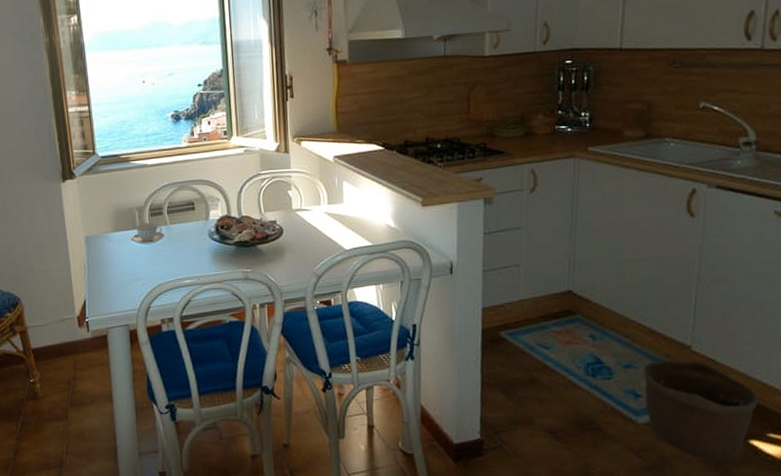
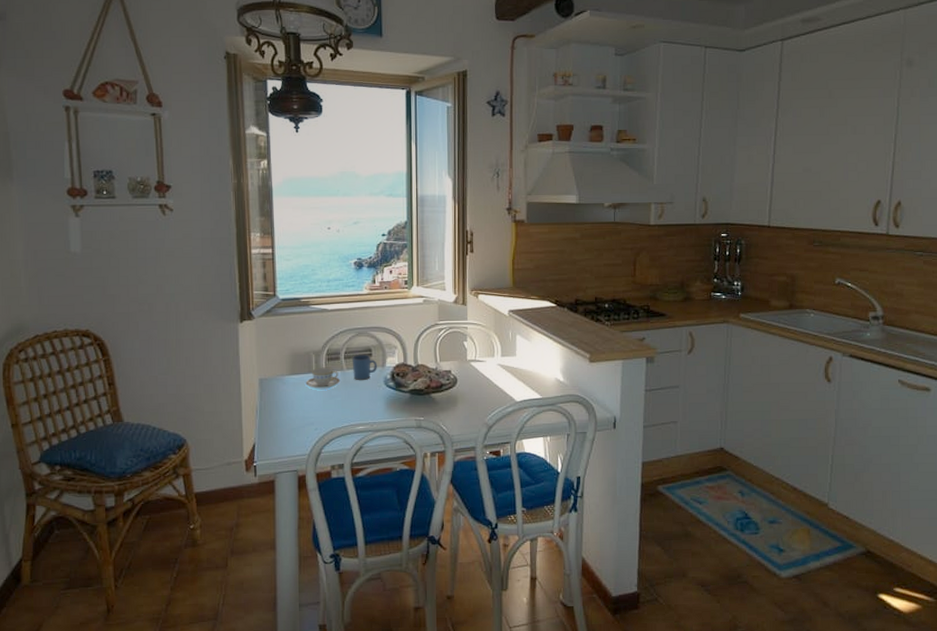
mug: none [175,208,201,235] -> present [352,355,377,381]
basket: present [643,361,759,462] -> none [786,517,887,615]

